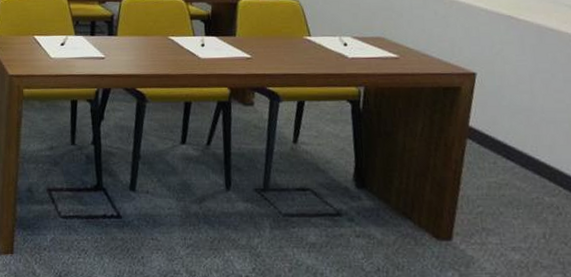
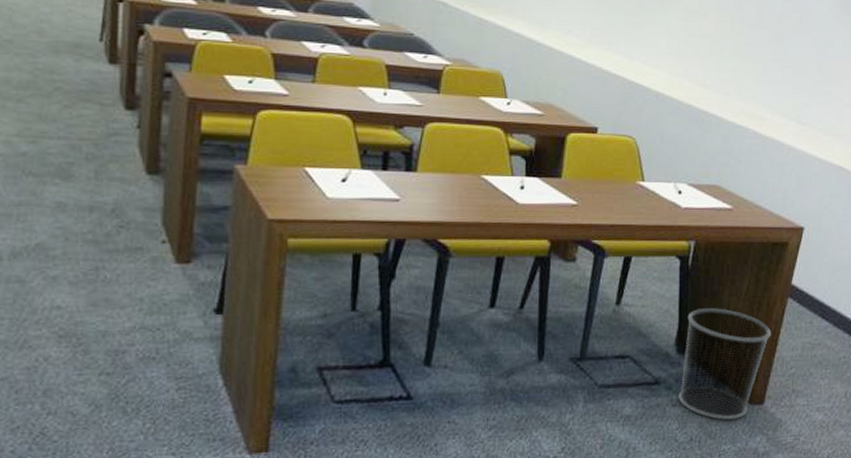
waste bin: none [361,147,452,253] -> present [678,308,771,420]

